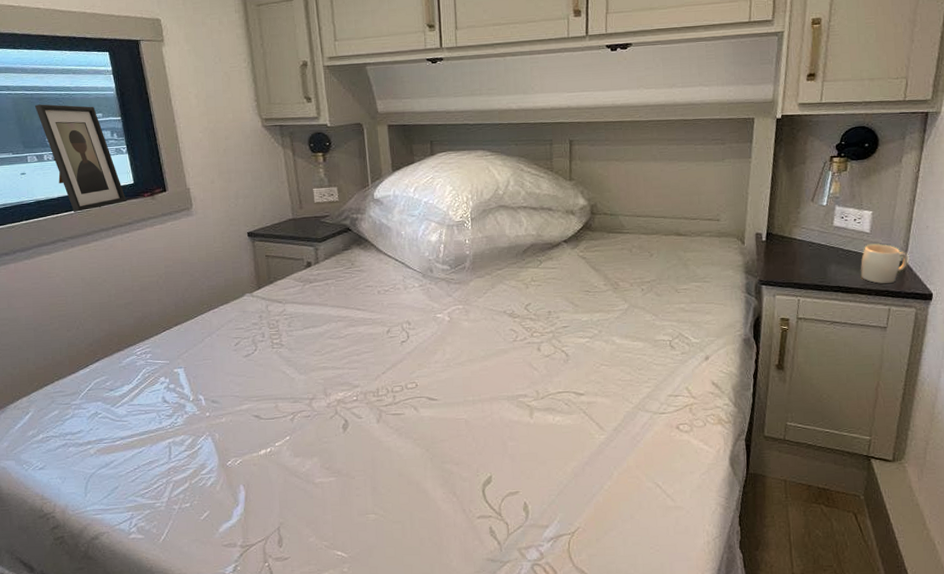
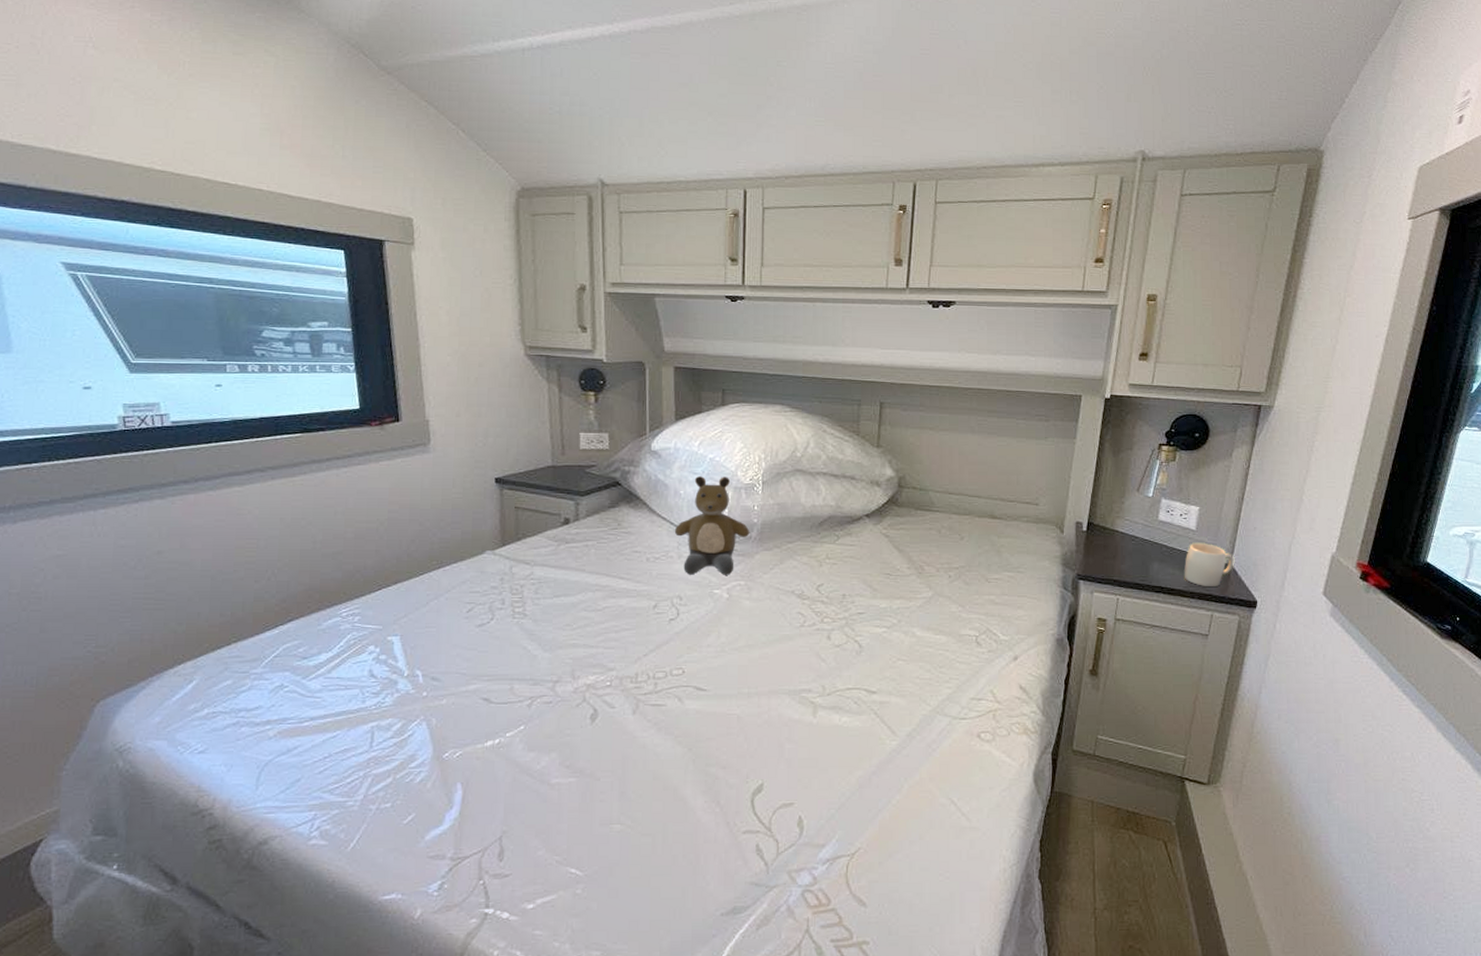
picture frame: present [34,104,126,212] -> none [242,304,348,437]
bear: none [399,216,464,303] -> present [674,476,750,575]

